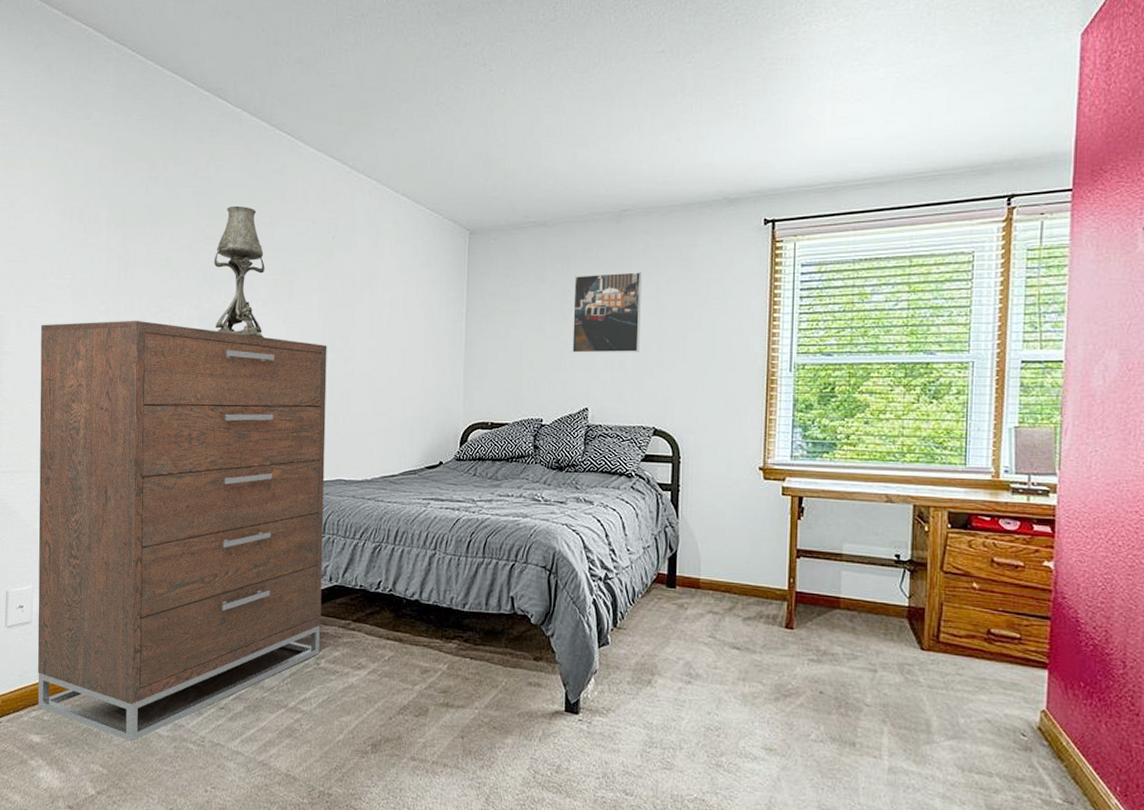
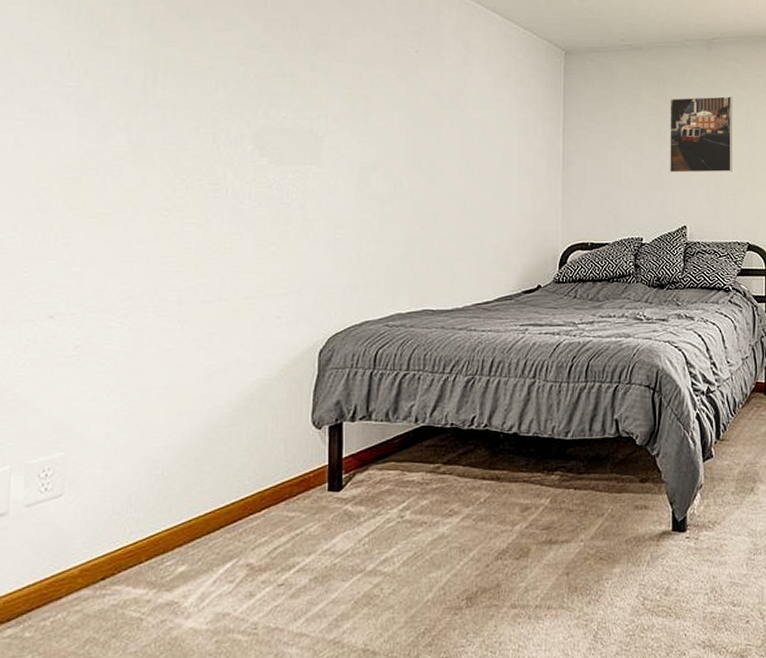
dresser: present [37,320,327,742] -> none [15,136,411,646]
table lamp: present [214,205,265,337] -> none [271,12,336,157]

